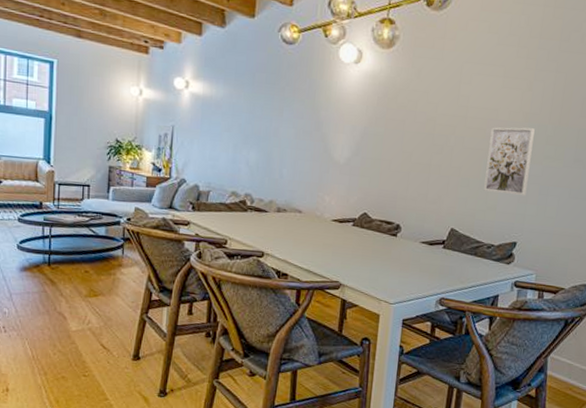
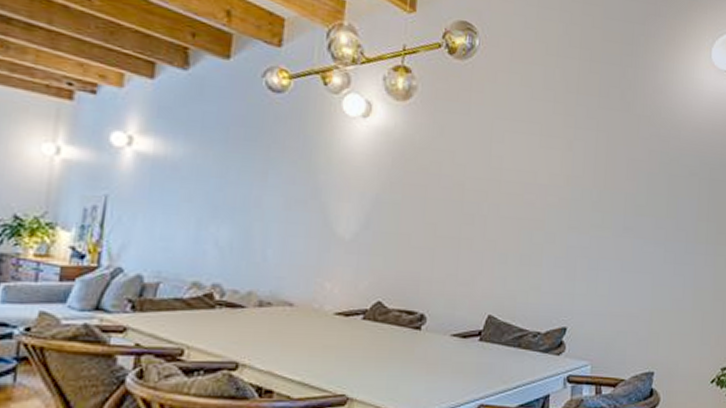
wall art: present [484,127,535,196] -> none [525,192,578,272]

